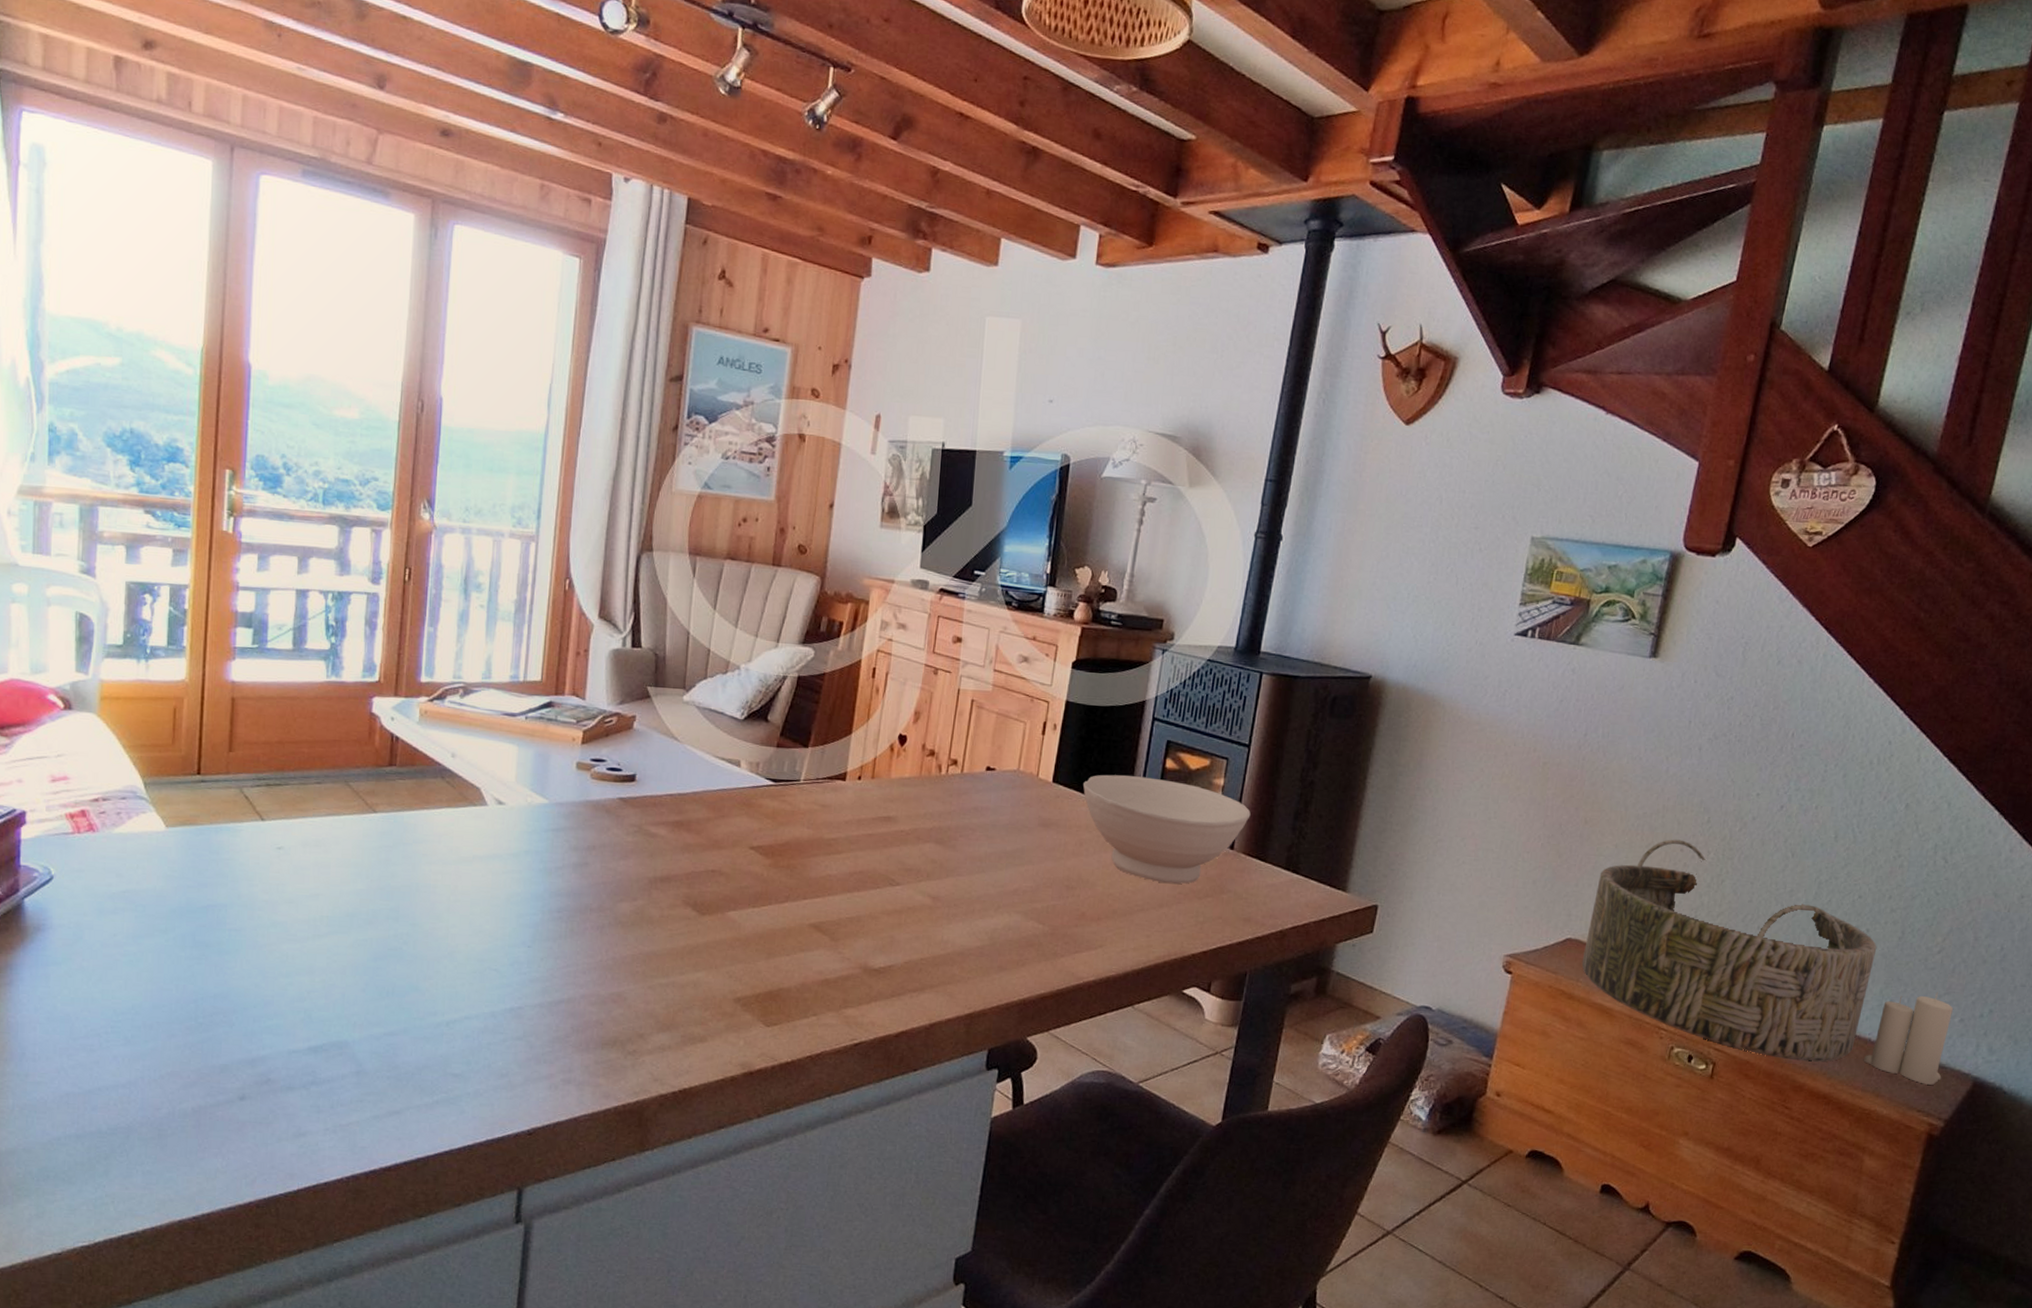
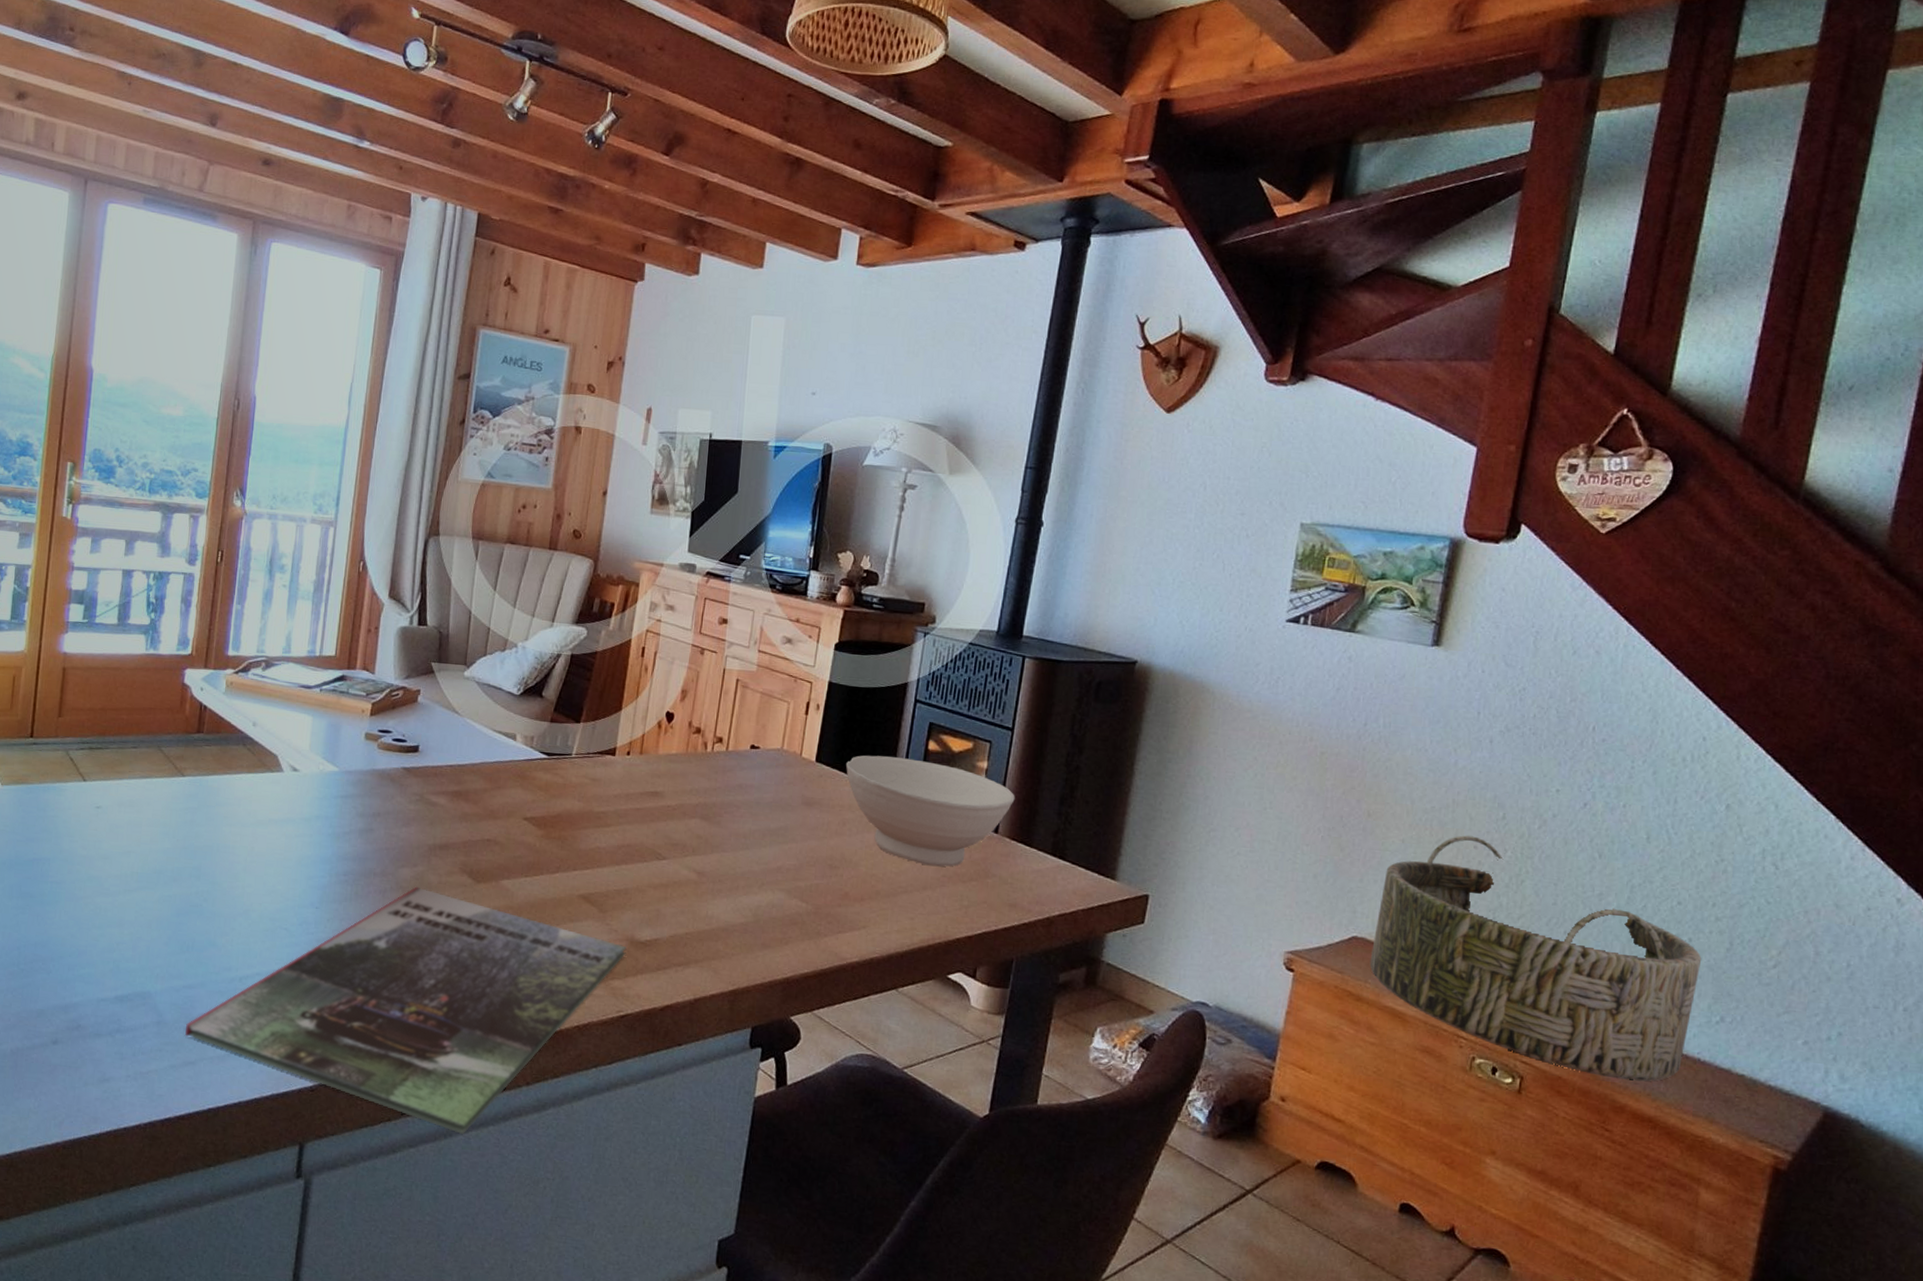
magazine: none [389,921,860,1171] -> present [185,886,627,1135]
candle: present [1863,992,1953,1085] -> none [1692,1010,1795,1113]

